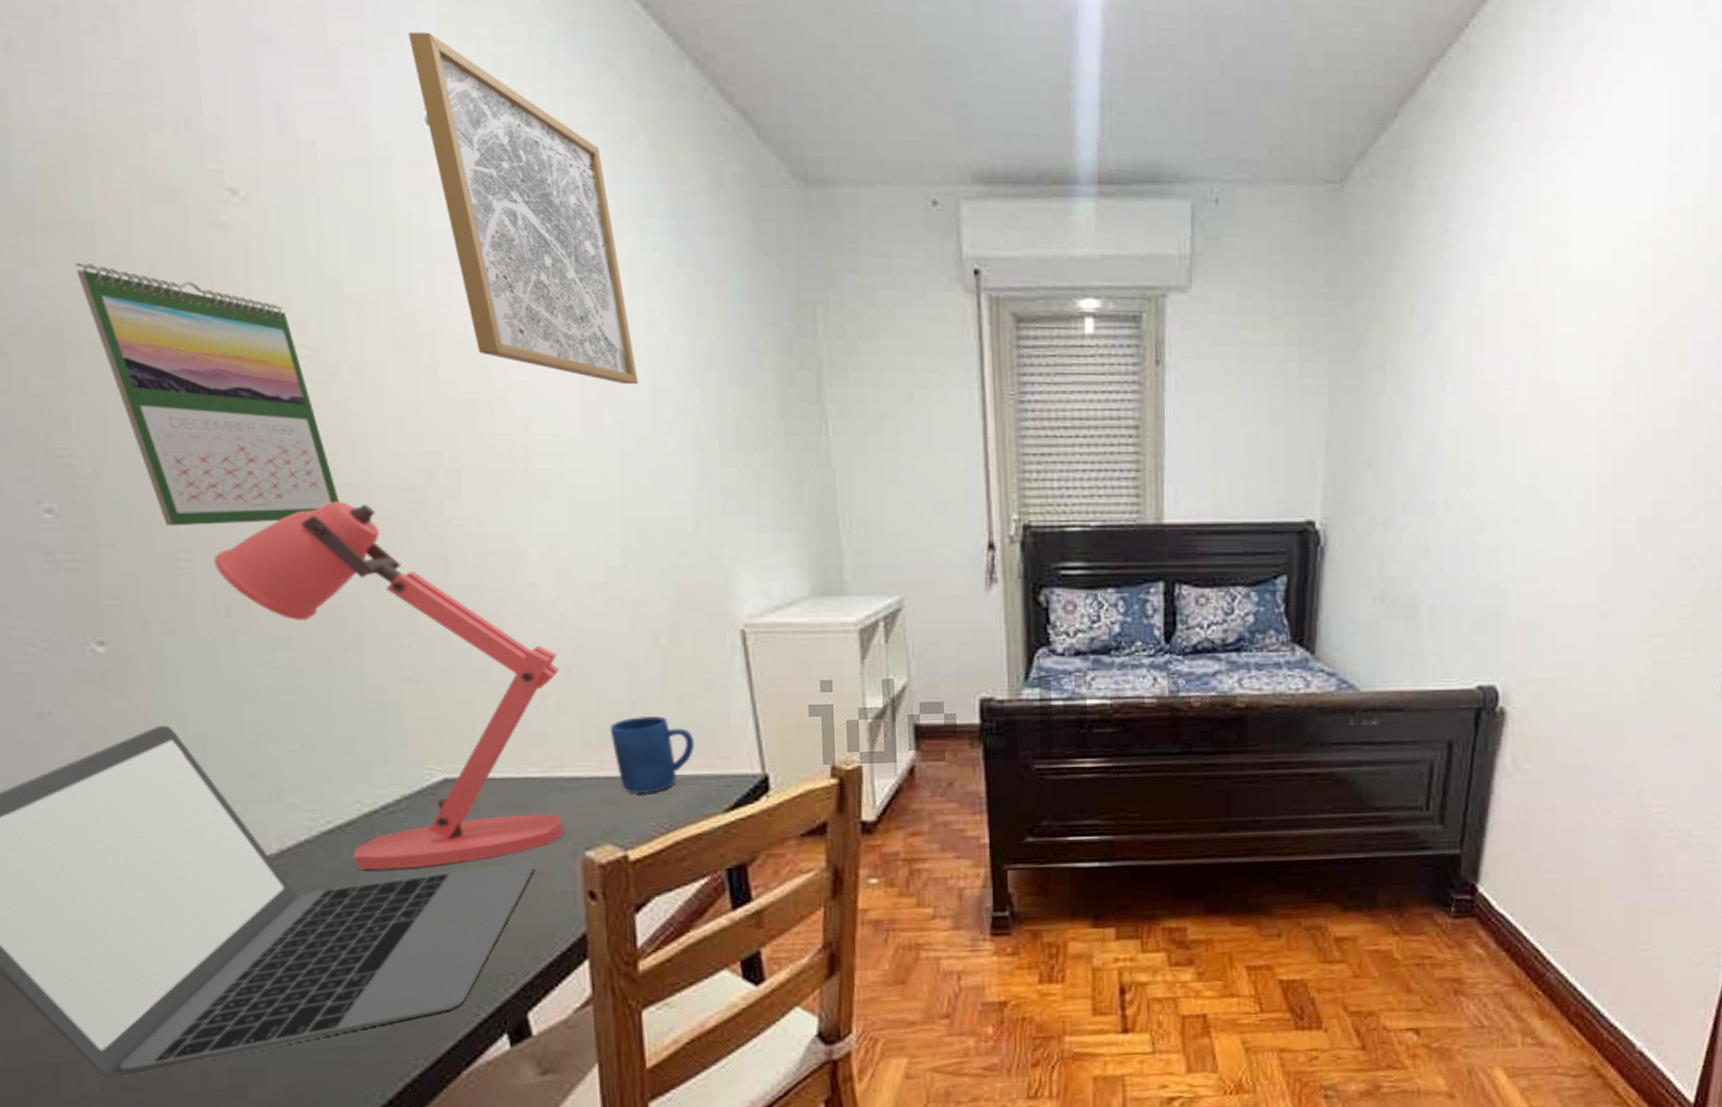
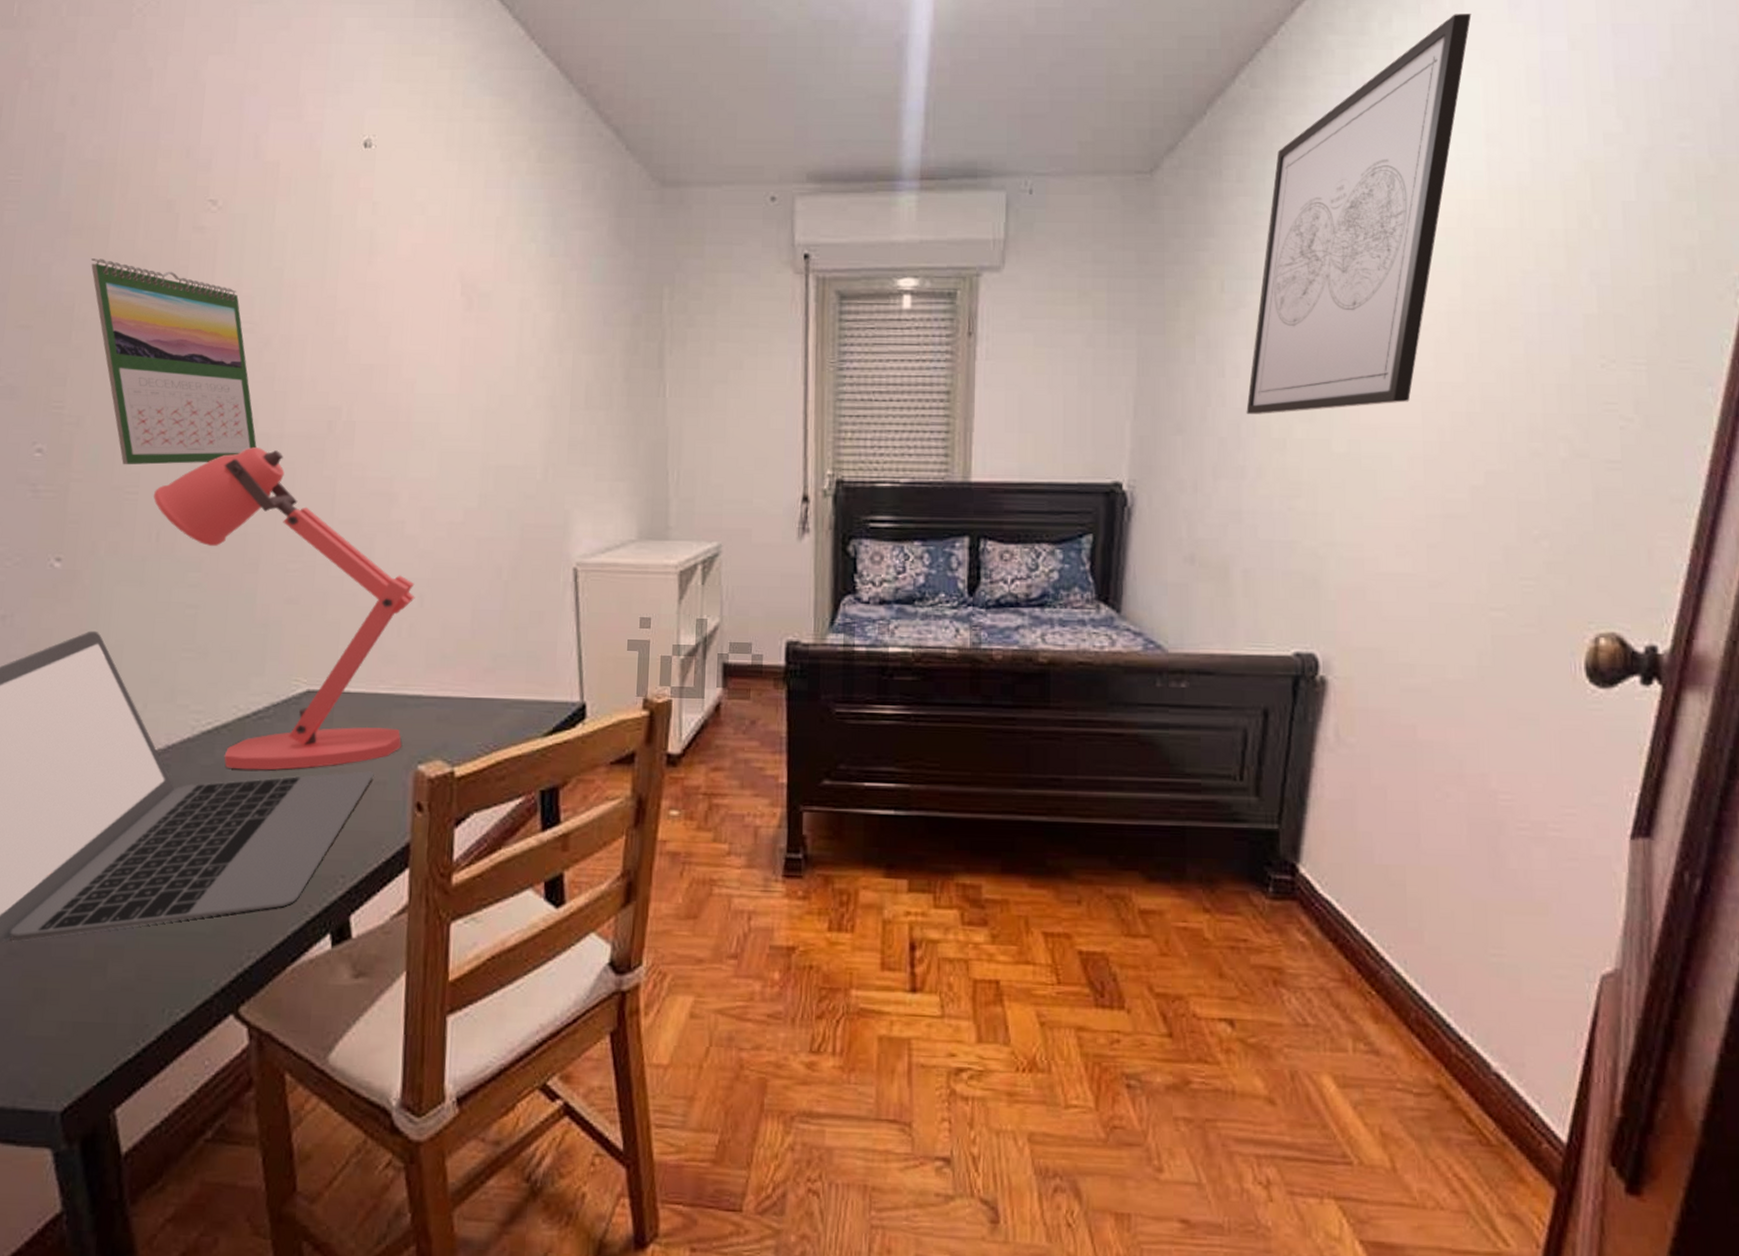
wall art: present [408,31,638,385] -> none [359,77,508,353]
mug: present [609,715,695,795] -> none [450,642,524,715]
wall art: none [1435,12,1659,447] -> present [1246,14,1472,414]

